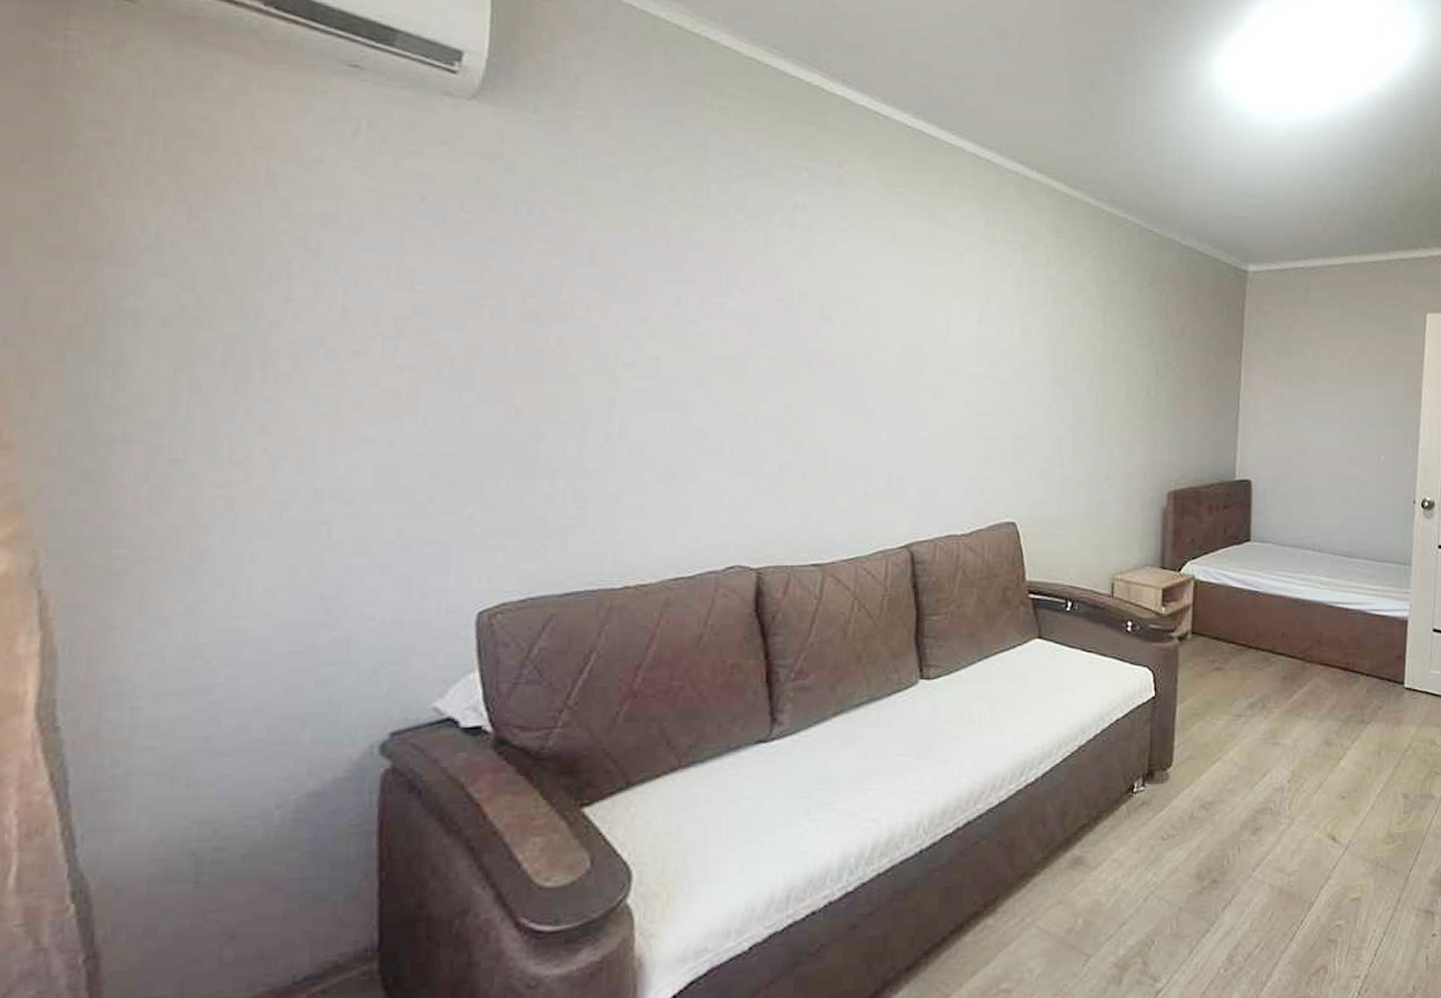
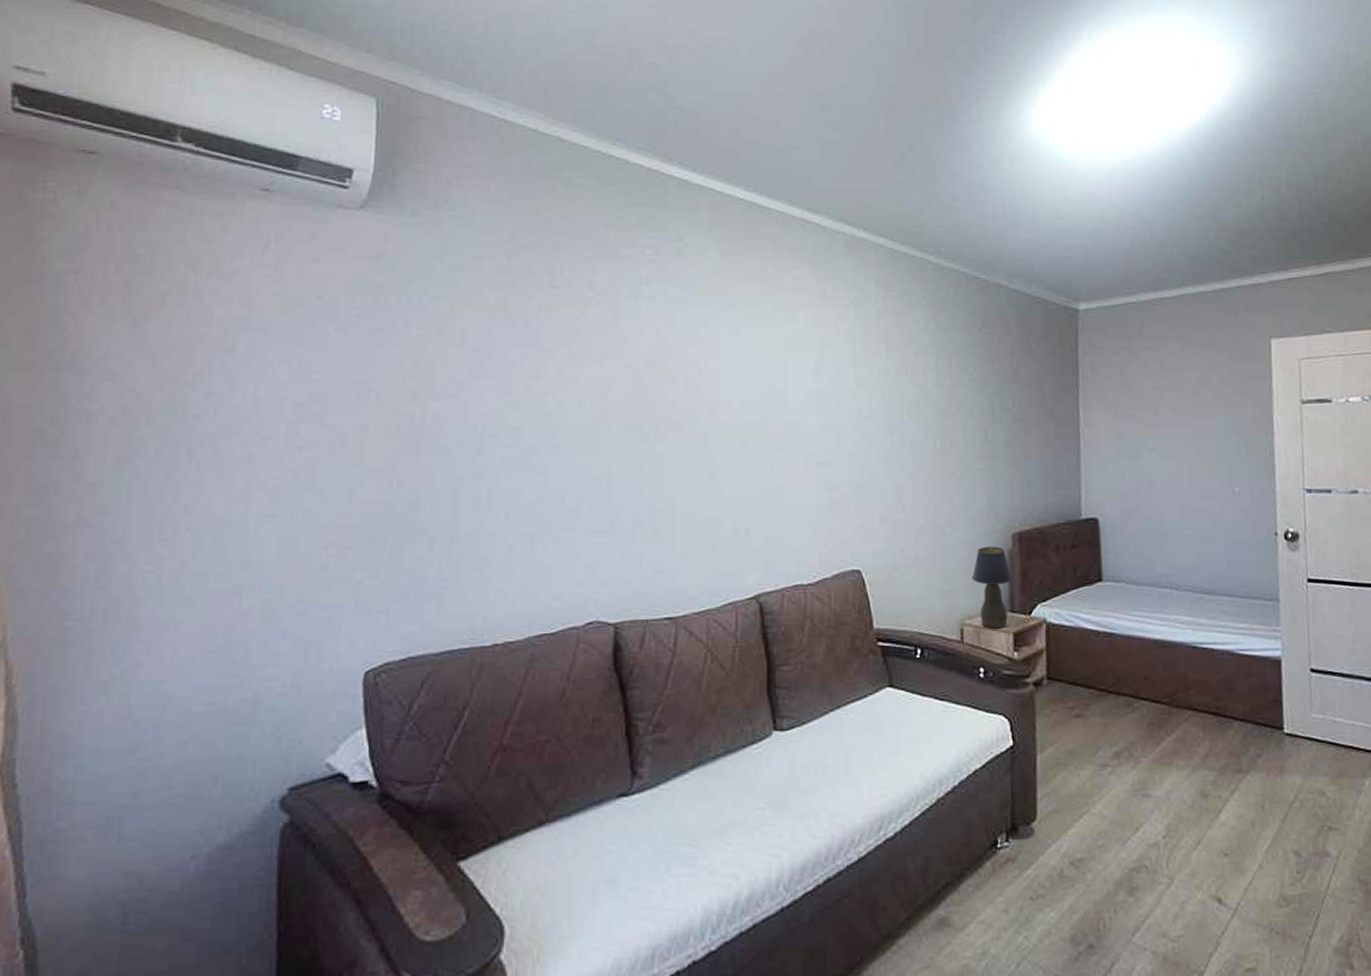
table lamp: none [1125,504,1166,584] -> present [971,546,1014,629]

